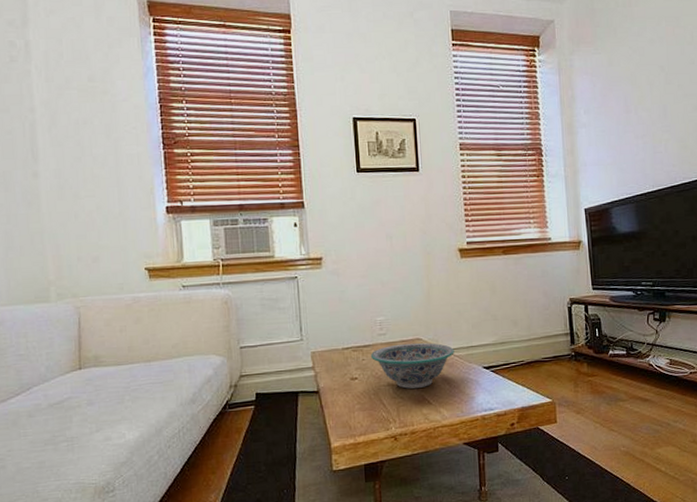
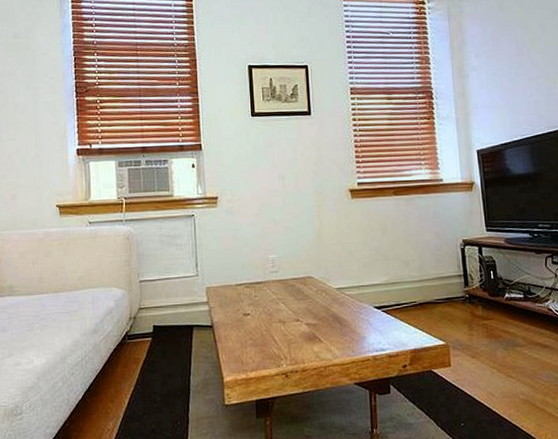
decorative bowl: present [370,342,455,389] -> none [262,280,345,326]

